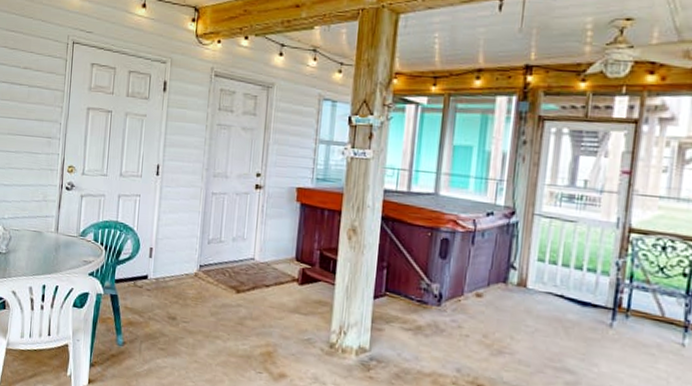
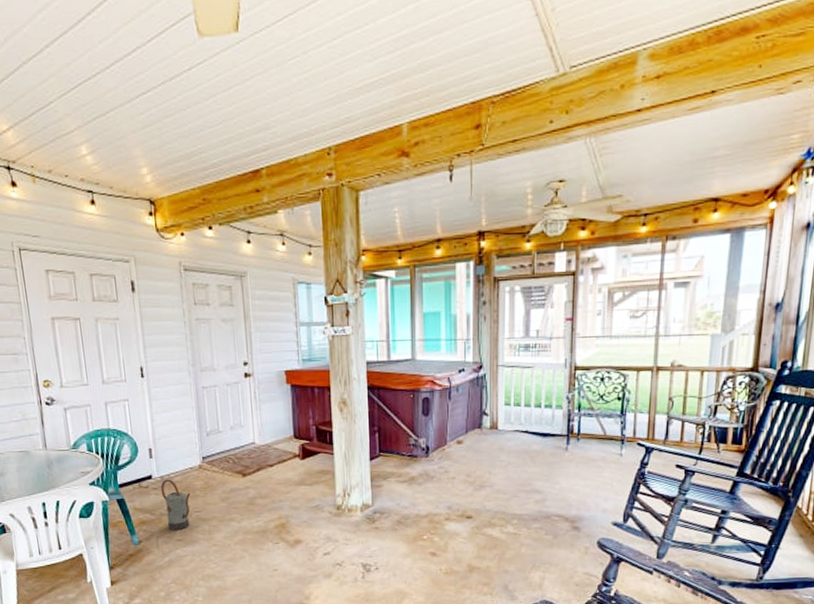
watering can: none [153,282,181,339] -> present [160,479,190,531]

